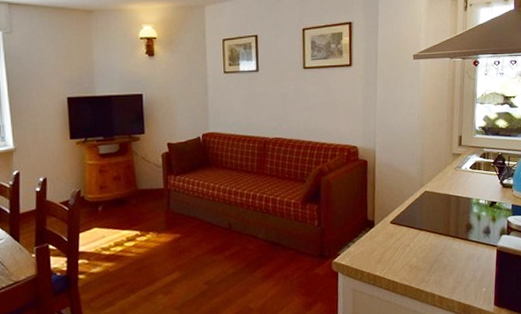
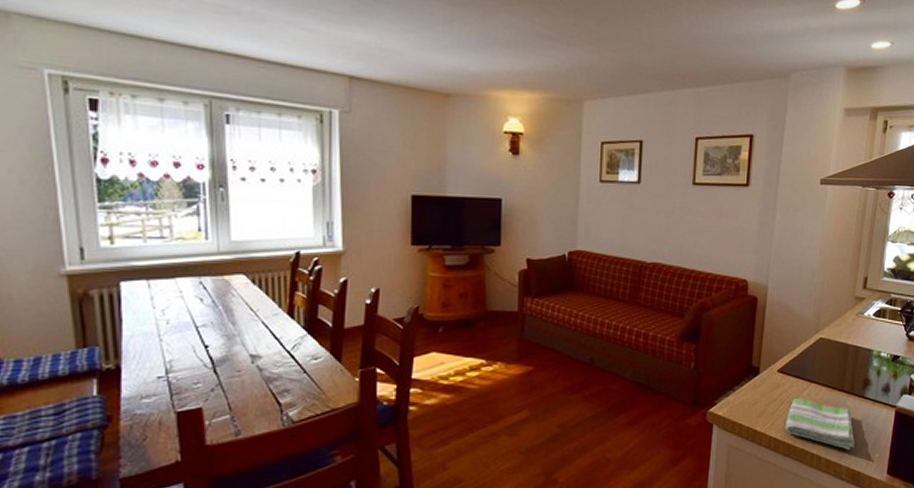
dish towel: none [400,244,464,287] -> present [784,397,856,450]

